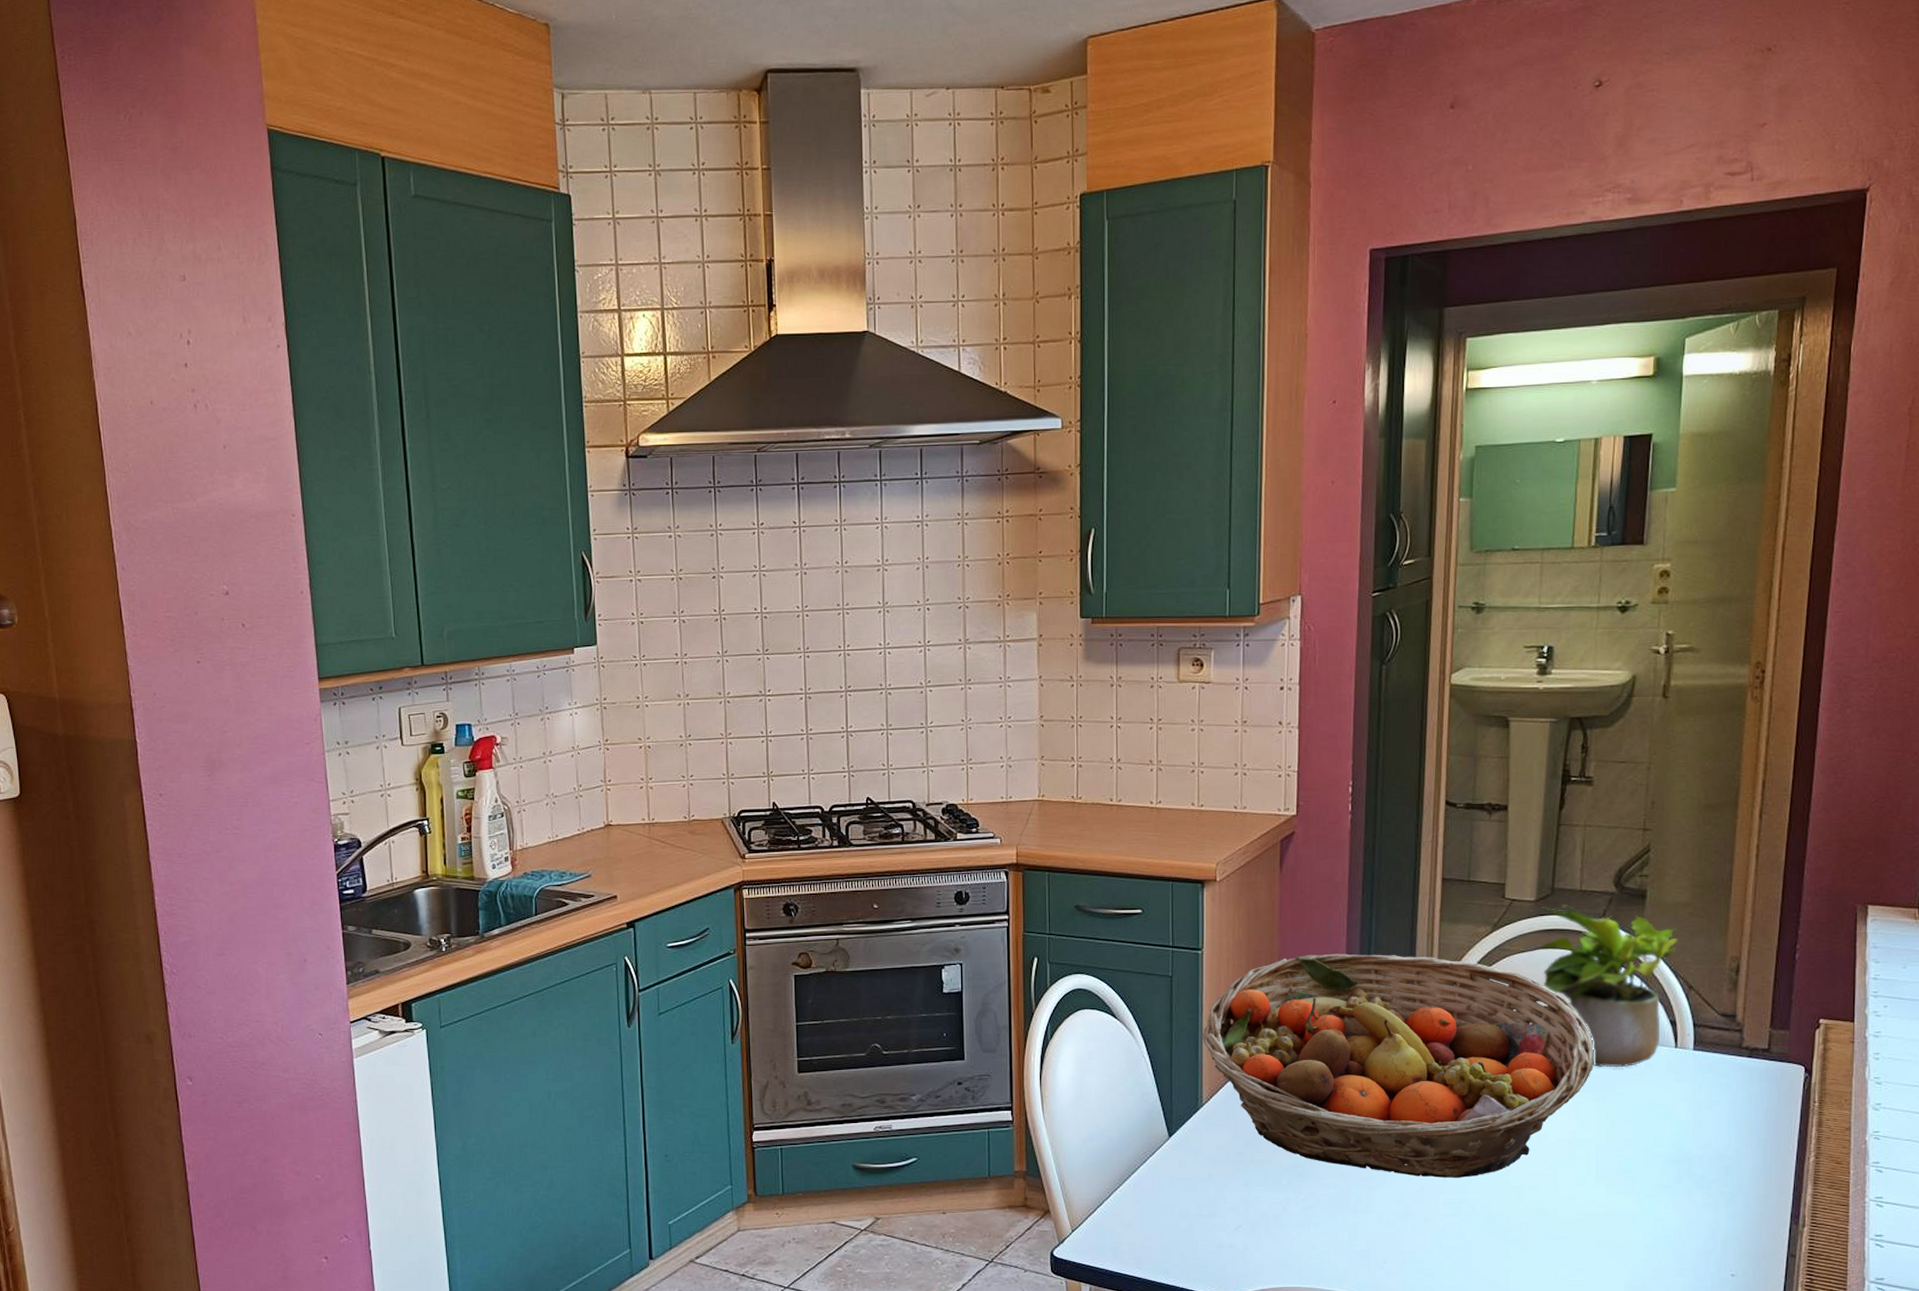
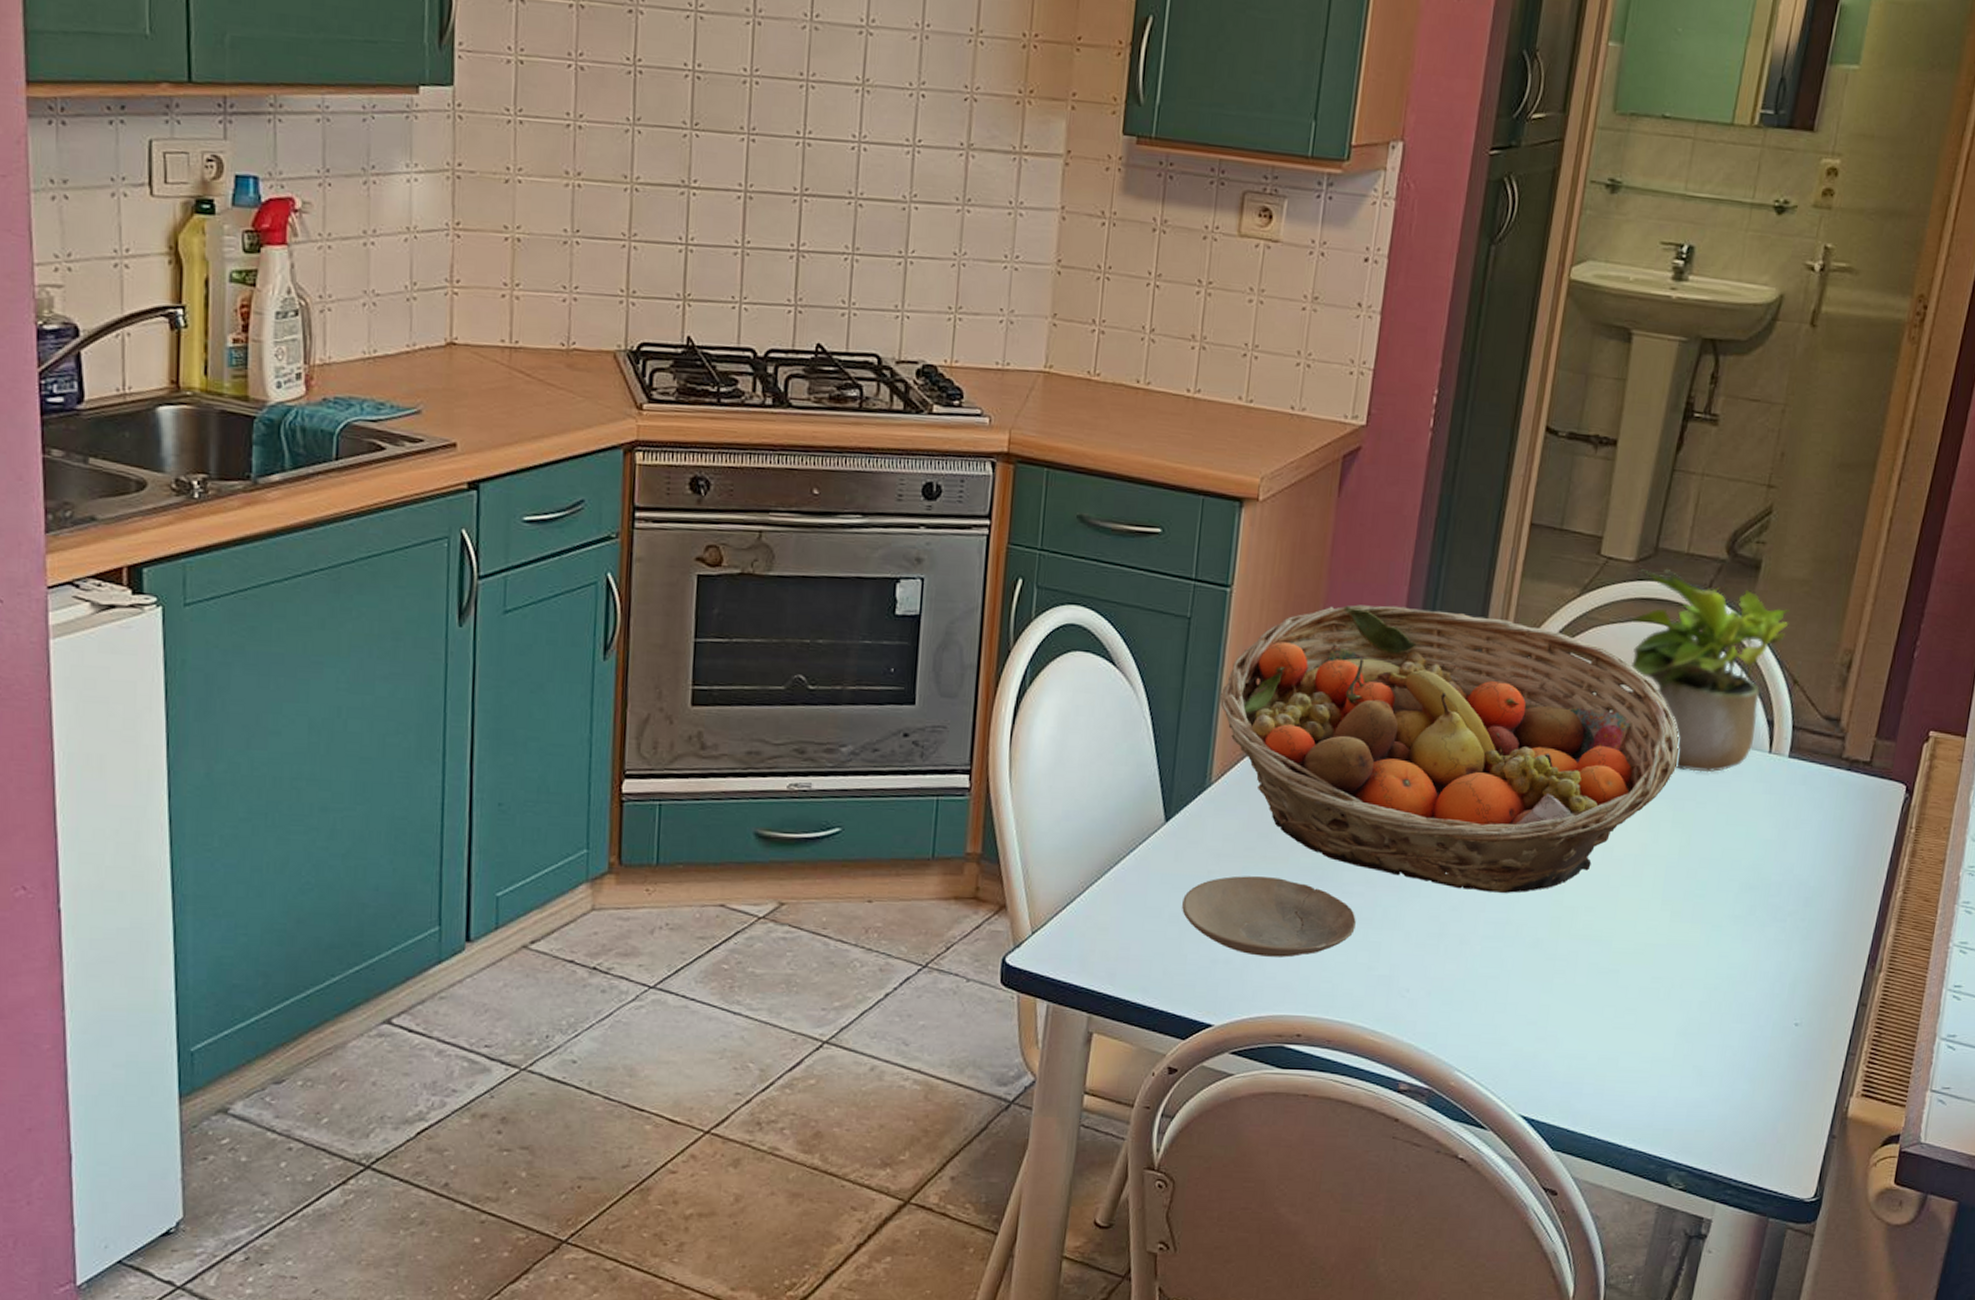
plate: none [1190,1176,1334,1240] -> present [1182,876,1356,958]

